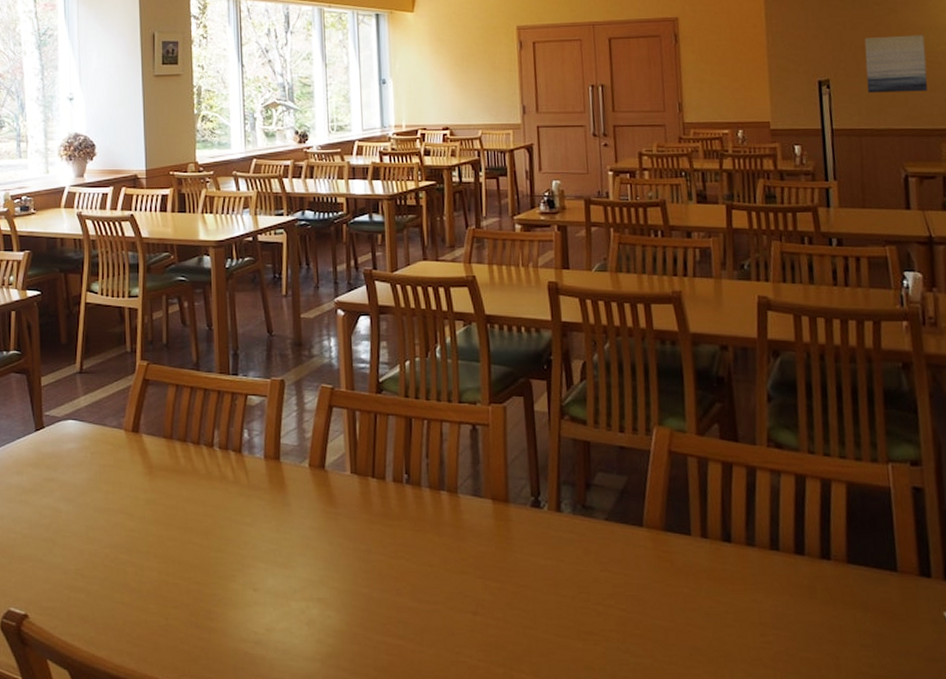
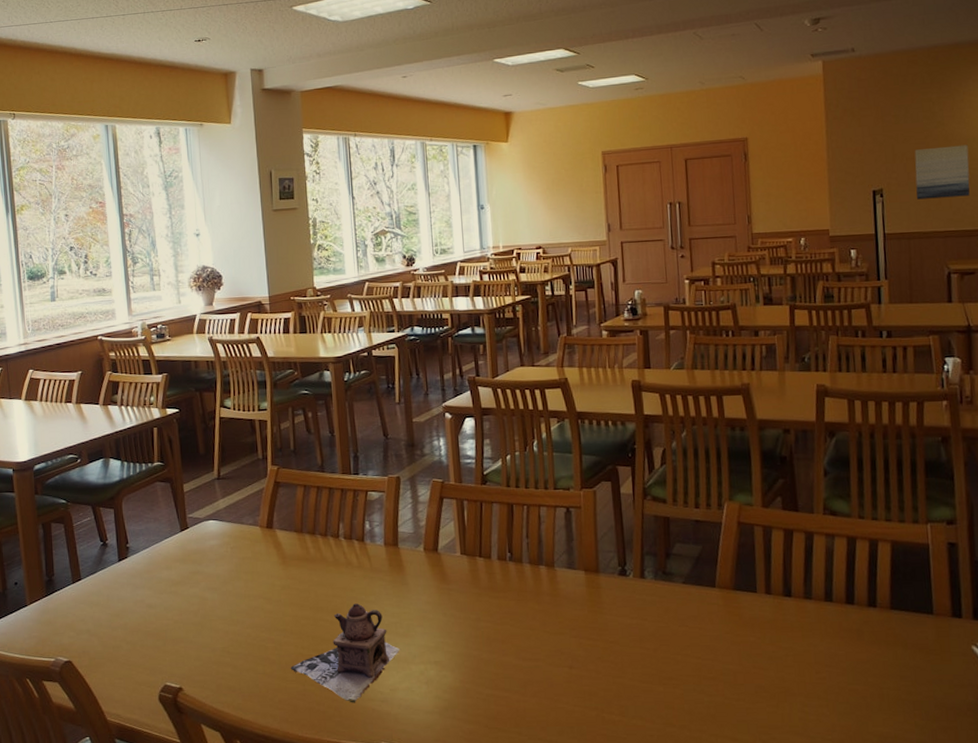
teapot: none [152,525,279,644] -> present [290,603,400,703]

